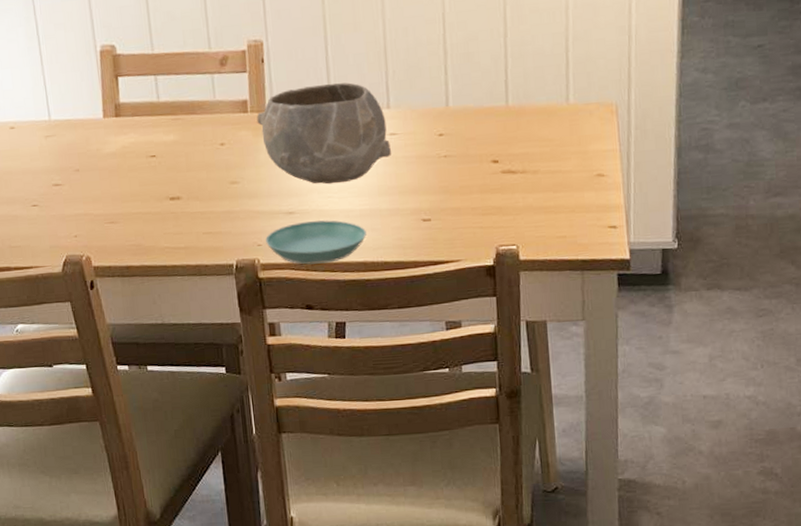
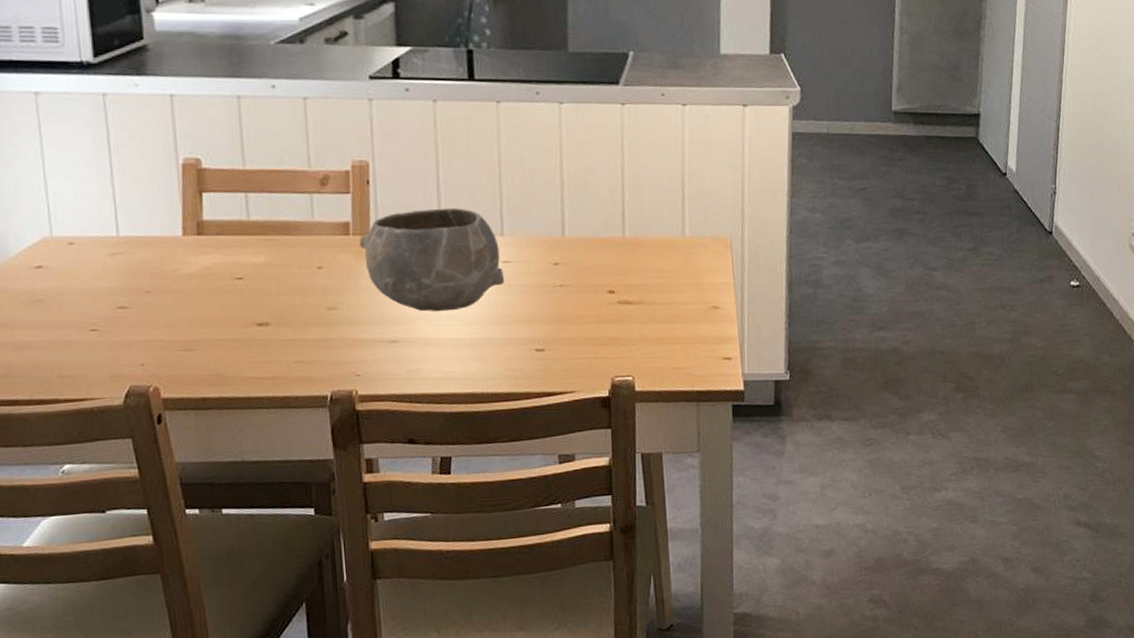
saucer: present [266,220,366,265] -> none [365,349,476,396]

